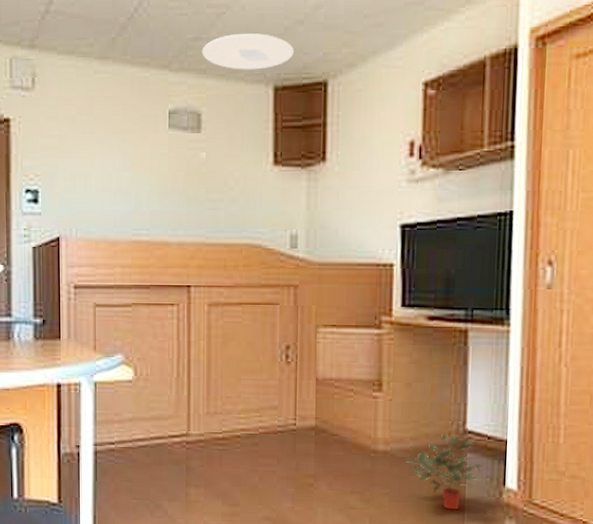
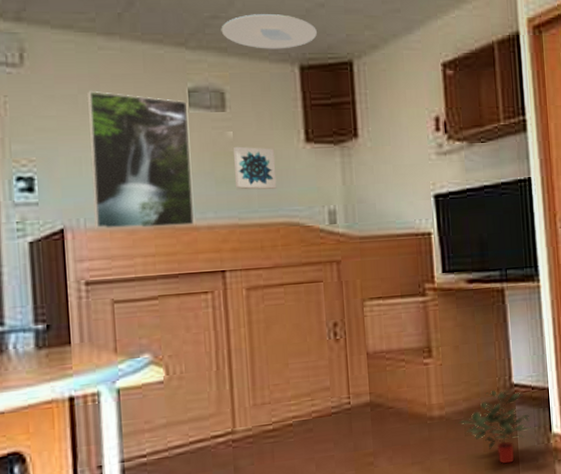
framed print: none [83,112,167,241] -> present [86,90,194,229]
wall art: none [204,167,244,210] -> present [232,146,277,189]

